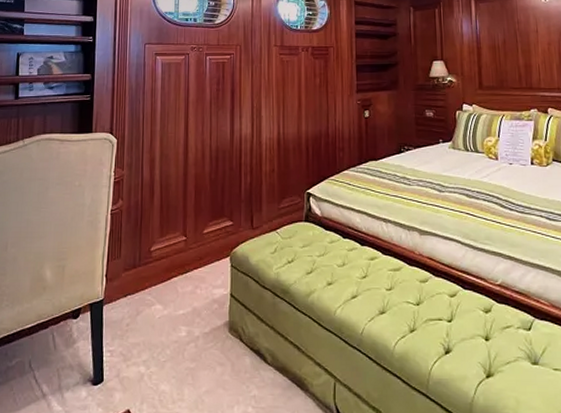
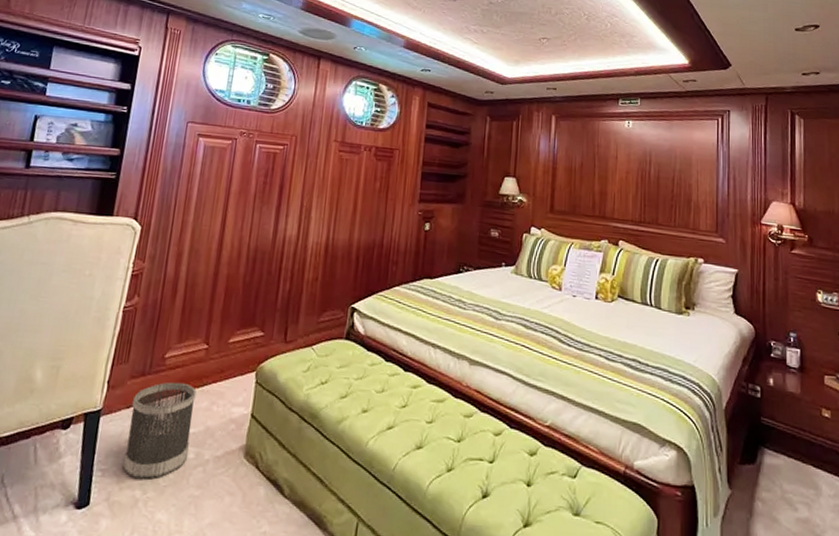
wastebasket: none [127,271,181,356] -> present [122,382,197,480]

